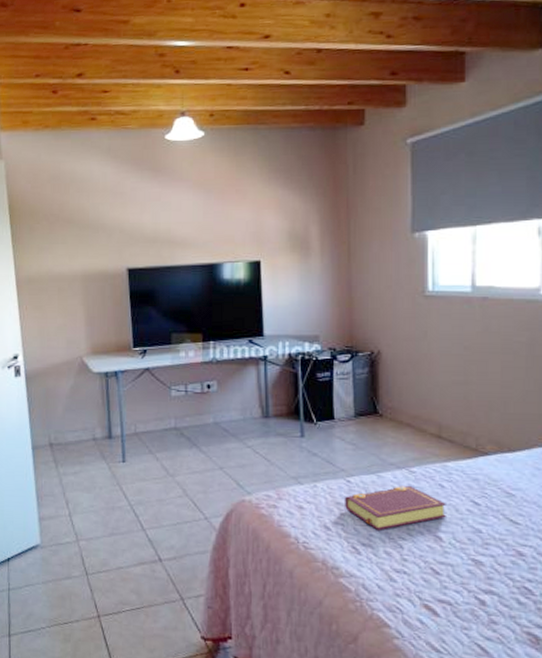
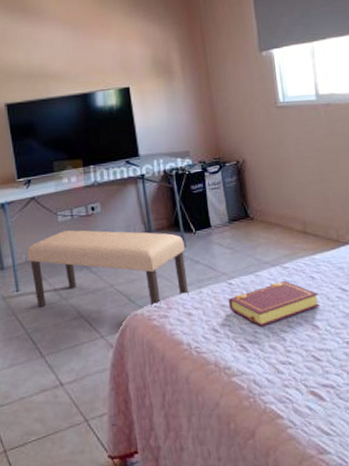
bench: none [136,406,303,496] -> present [27,230,189,308]

